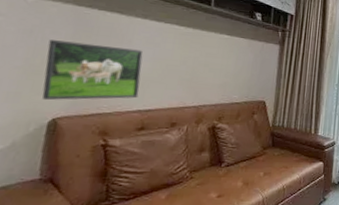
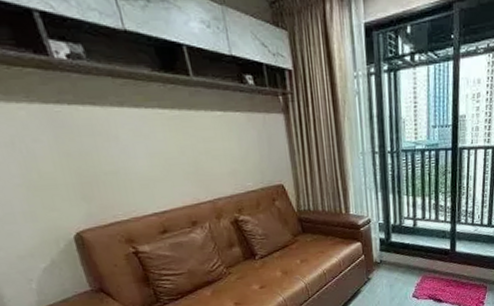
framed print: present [41,40,143,101] -> none [35,146,149,216]

